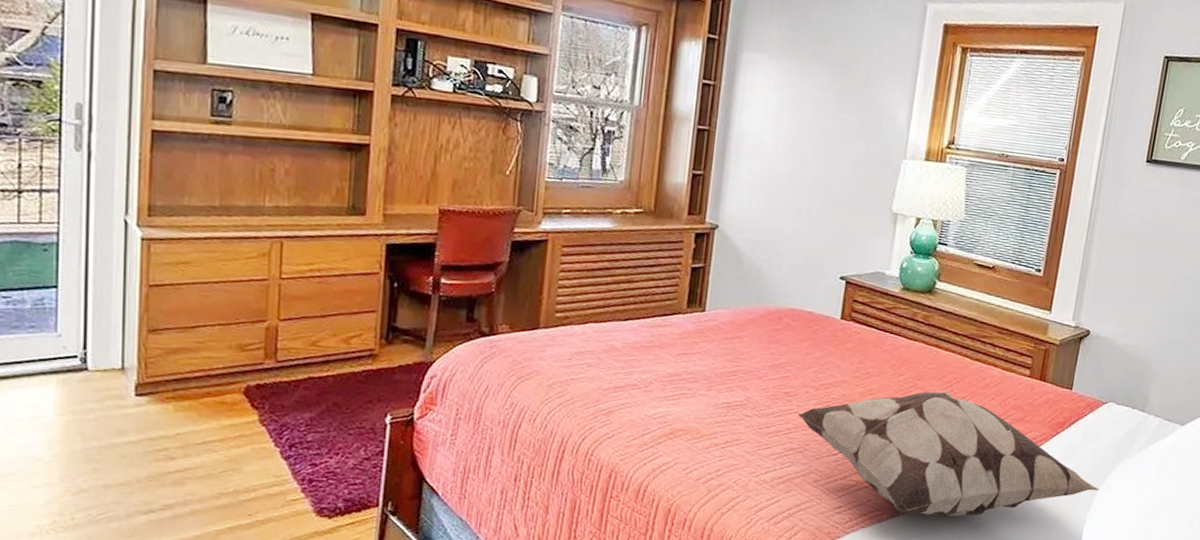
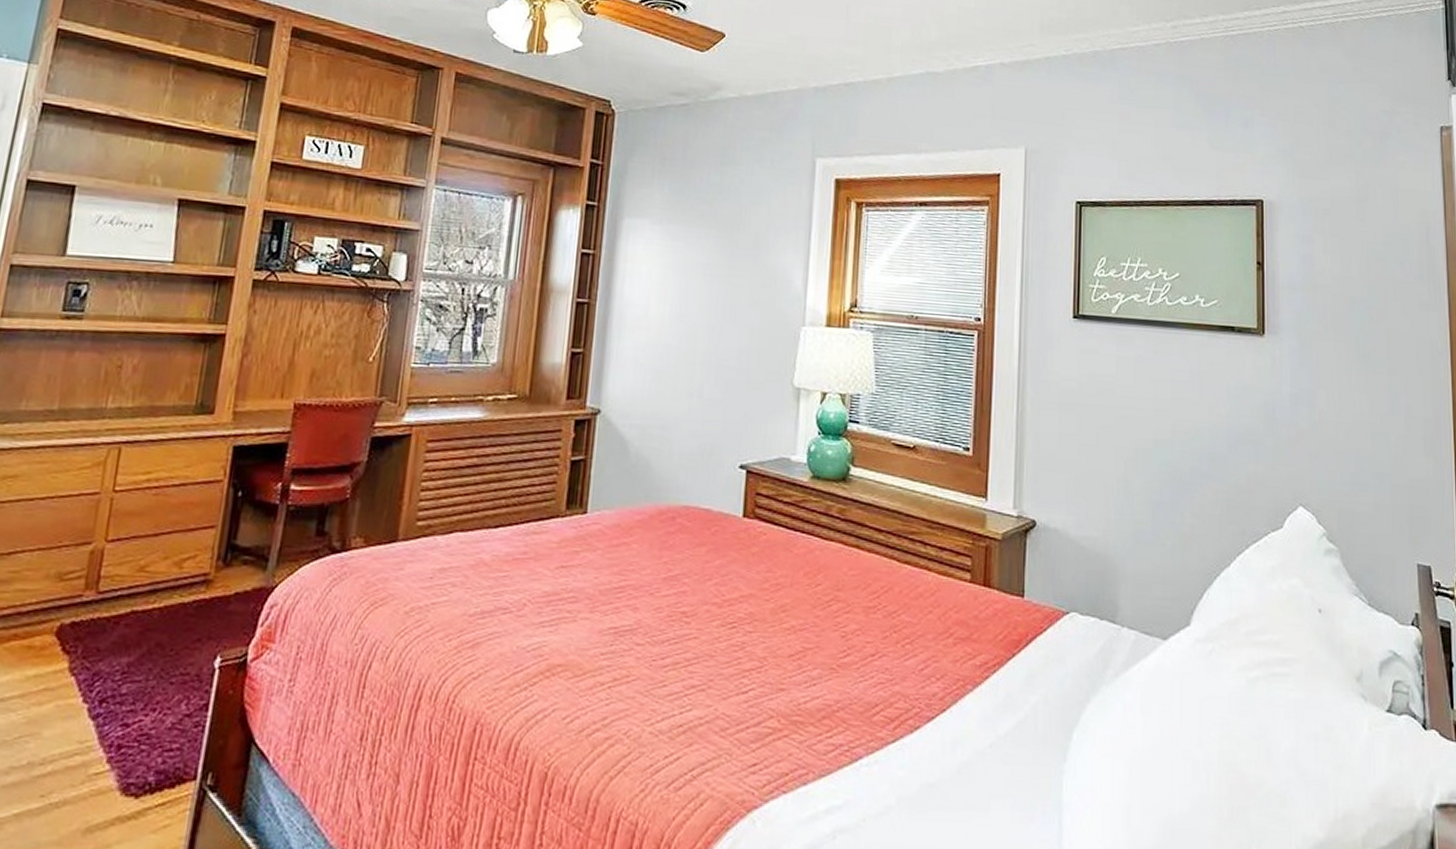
decorative pillow: present [798,391,1100,517] -> none [698,604,1075,776]

